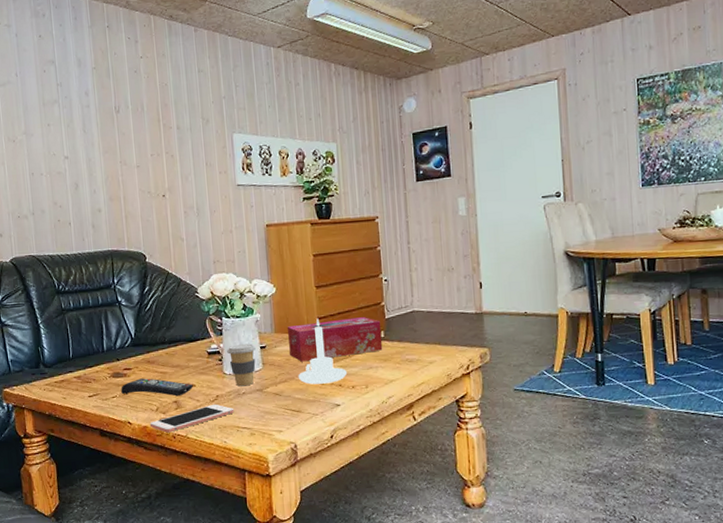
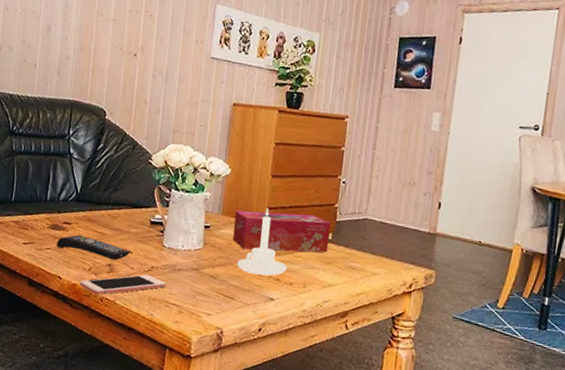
coffee cup: present [227,343,256,387] -> none [170,219,200,263]

